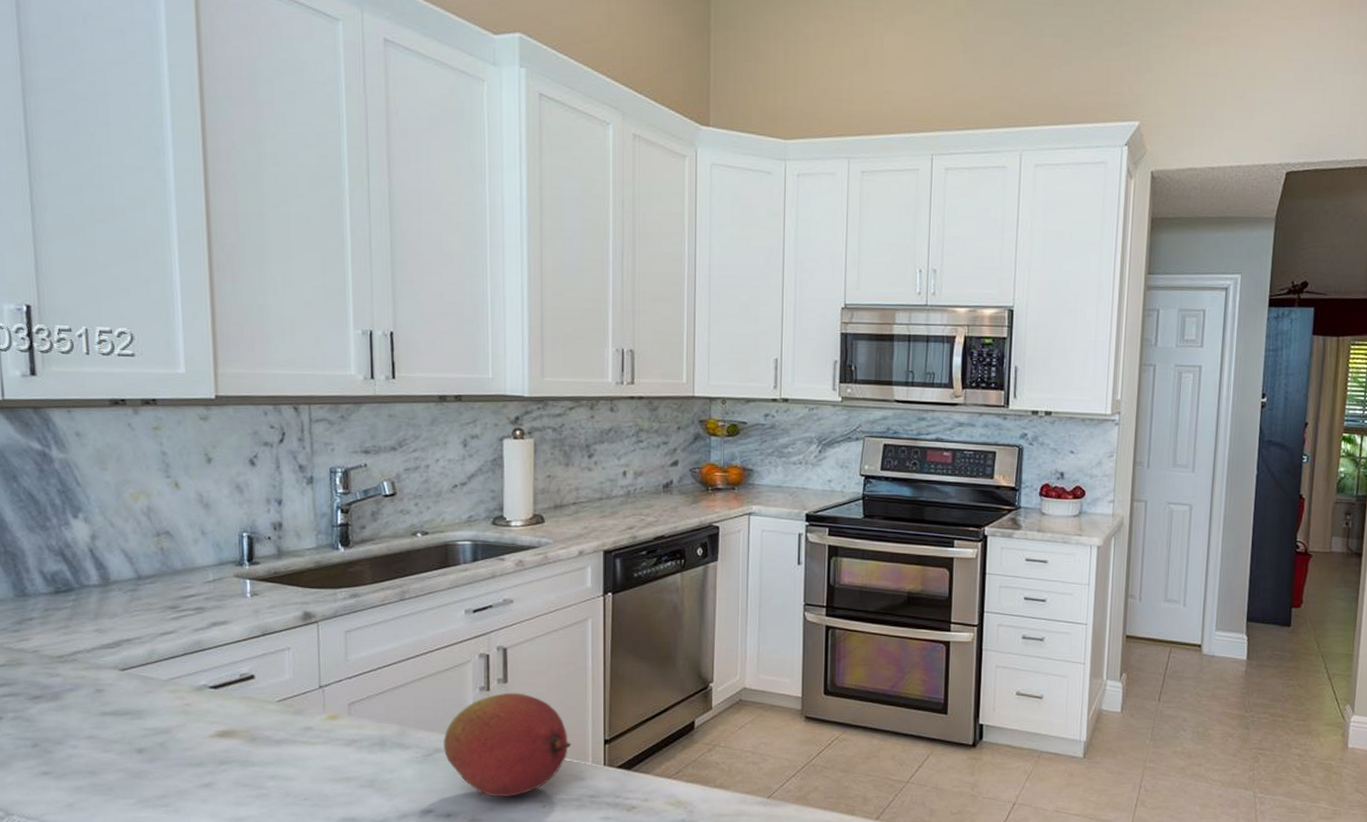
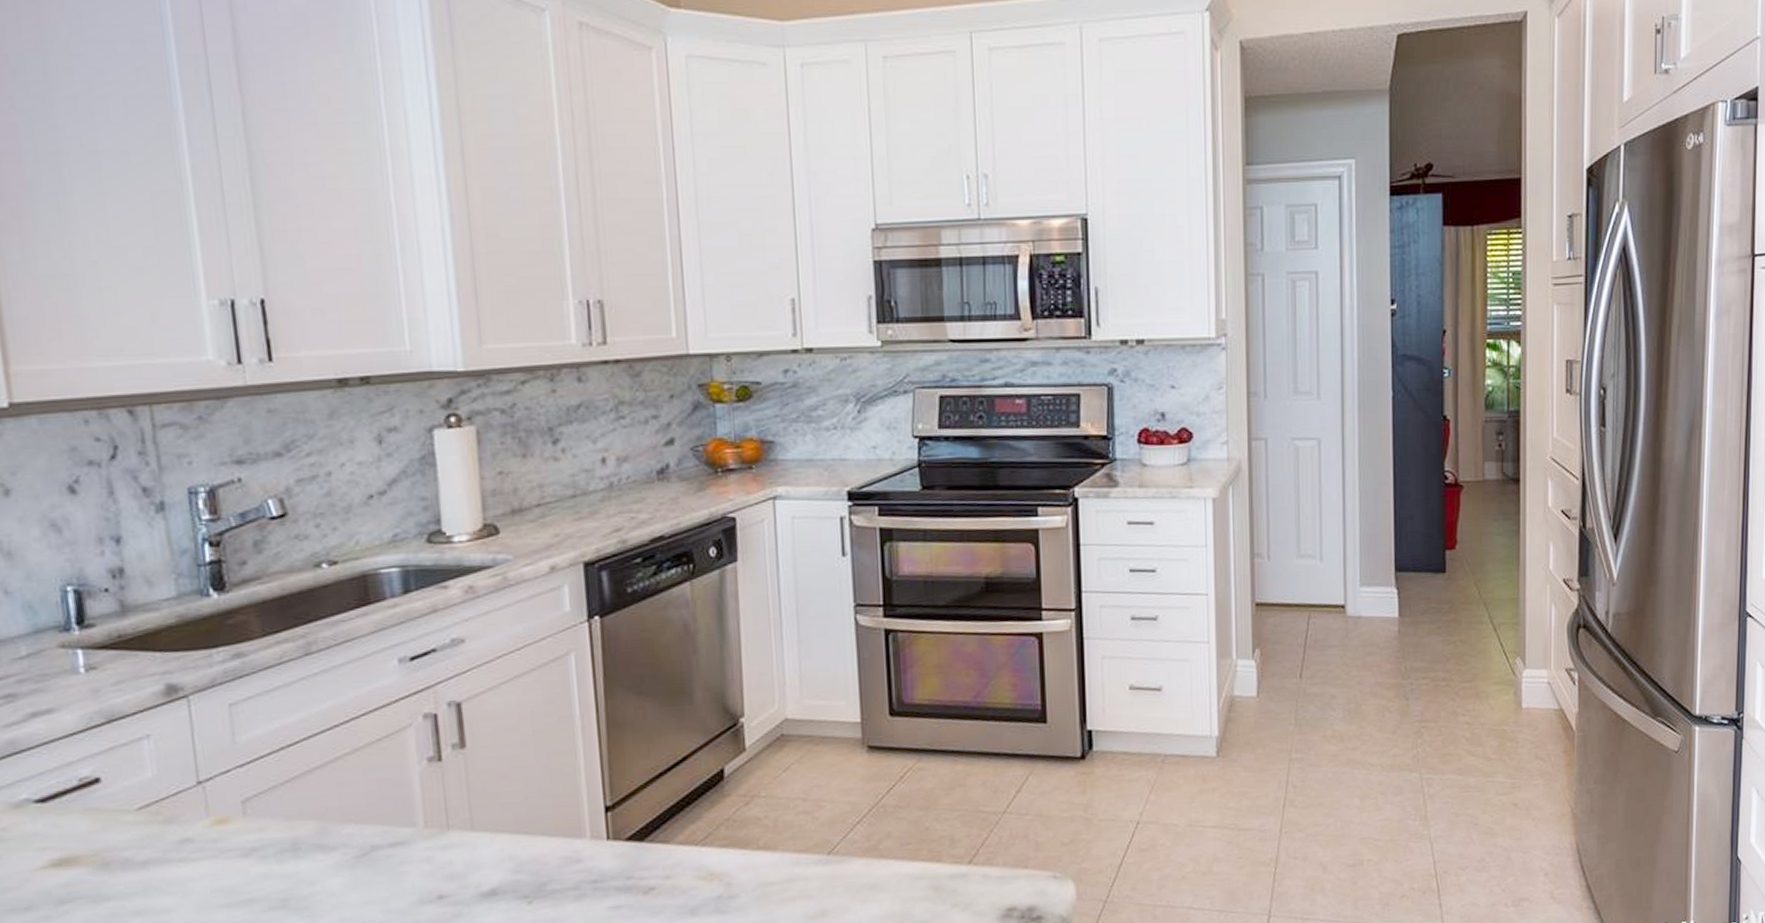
fruit: present [443,692,572,797] -> none [381,759,561,899]

